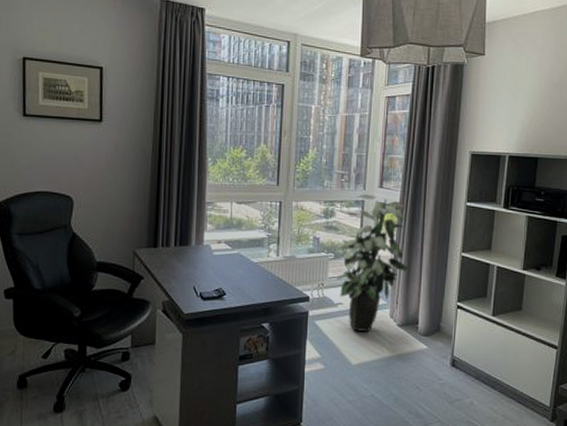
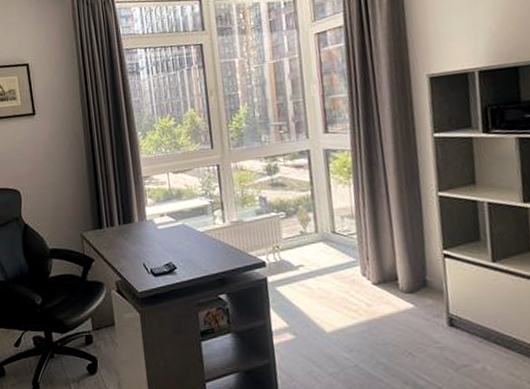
indoor plant: present [337,194,410,333] -> none [290,142,377,295]

